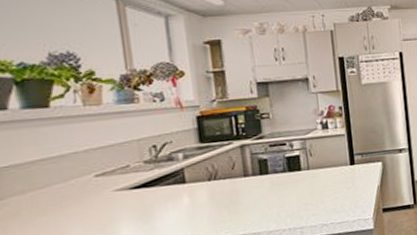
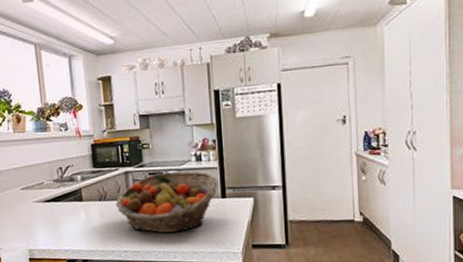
fruit basket: none [229,140,347,210] -> present [115,171,219,233]

